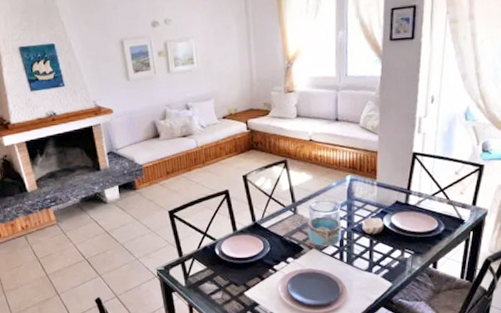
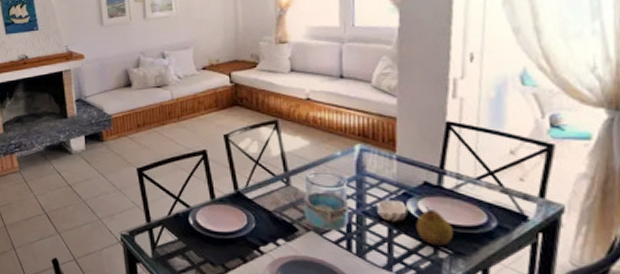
fruit: none [390,220,416,250] -> present [416,206,454,247]

